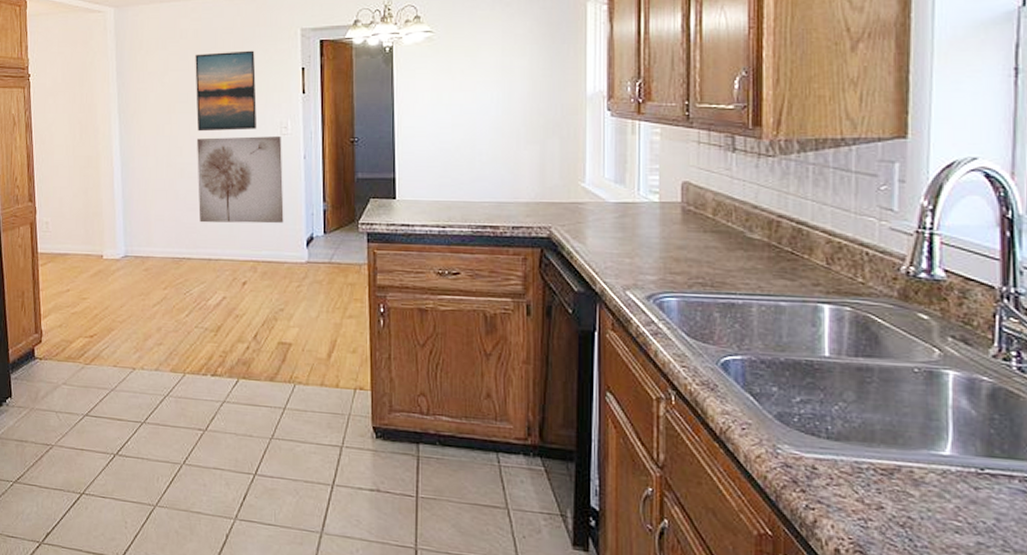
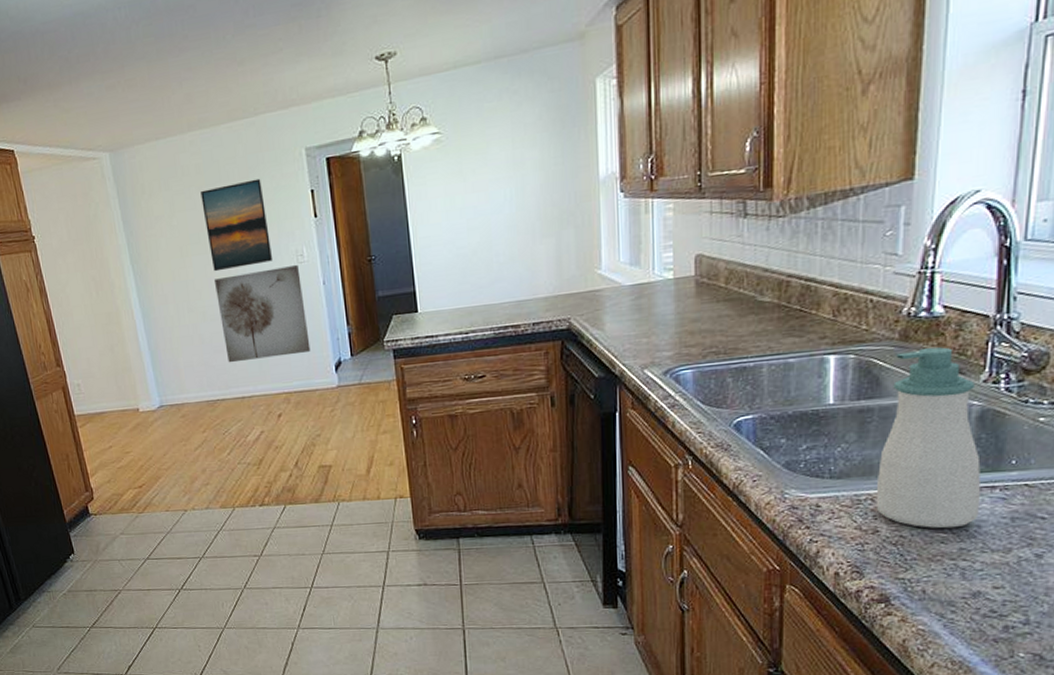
soap bottle: none [879,312,998,517] -> present [876,347,982,529]

